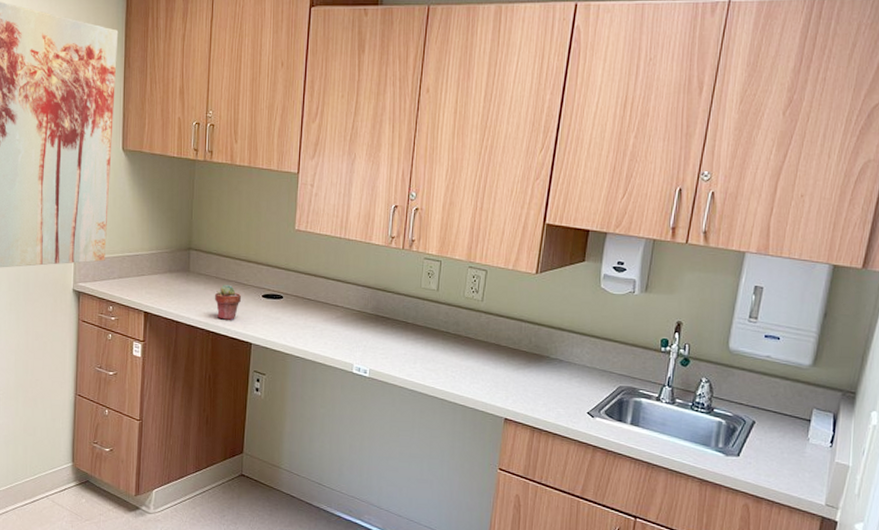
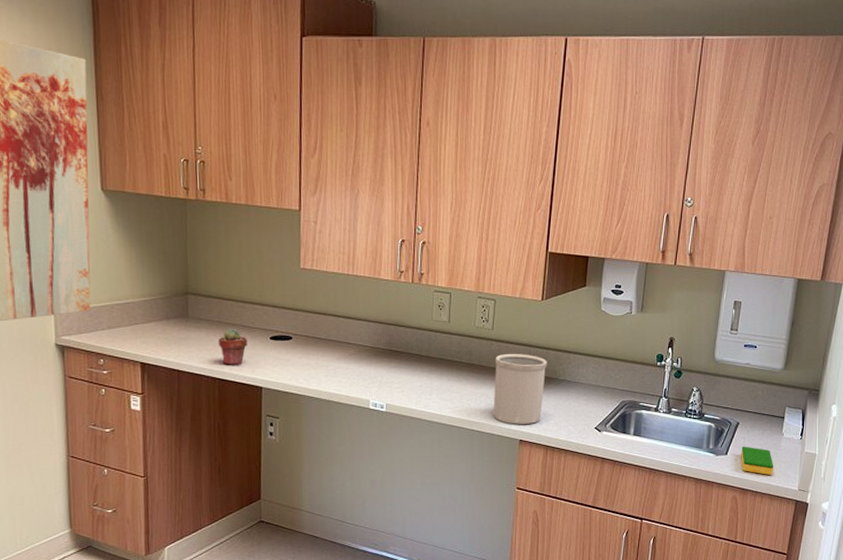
utensil holder: none [478,327,538,402] -> present [493,354,547,424]
dish sponge: none [756,448,796,485] -> present [741,446,774,476]

